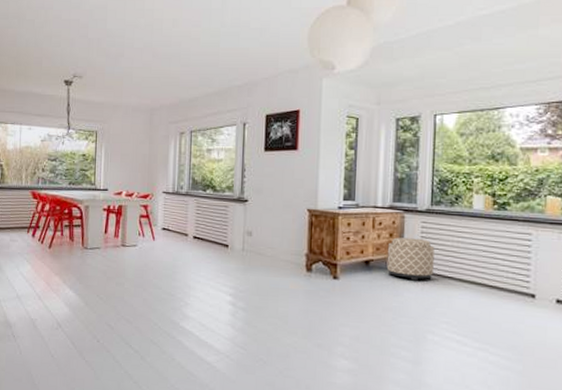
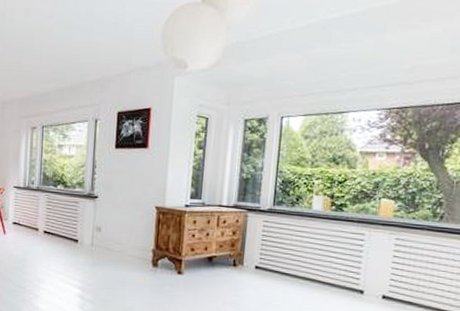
ottoman: present [386,237,435,281] -> none [228,235,274,277]

